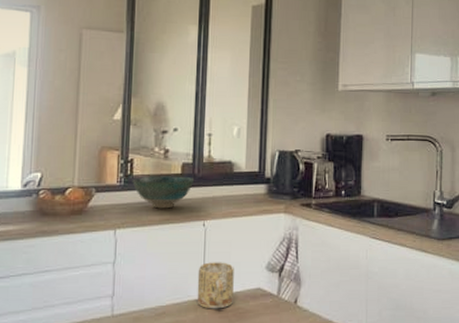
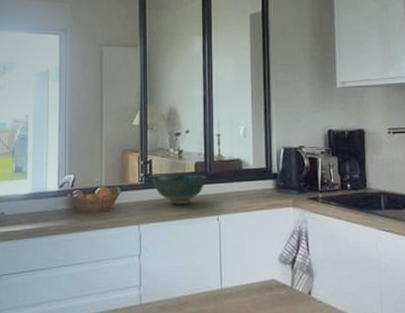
mug: present [197,262,234,309] -> none [215,254,250,300]

